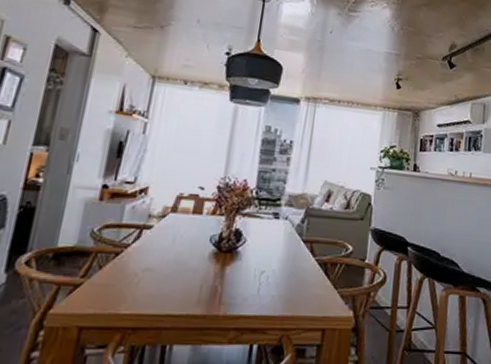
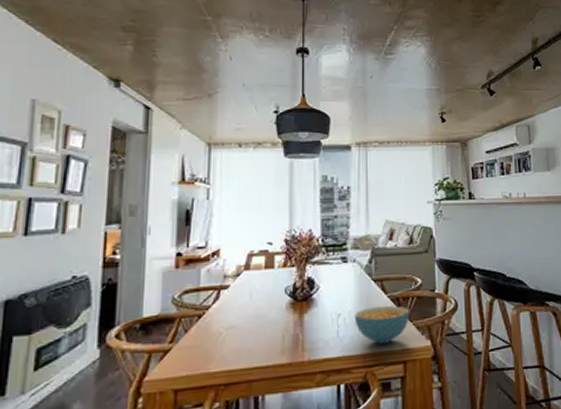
cereal bowl: none [277,268,336,308] -> present [354,306,410,344]

